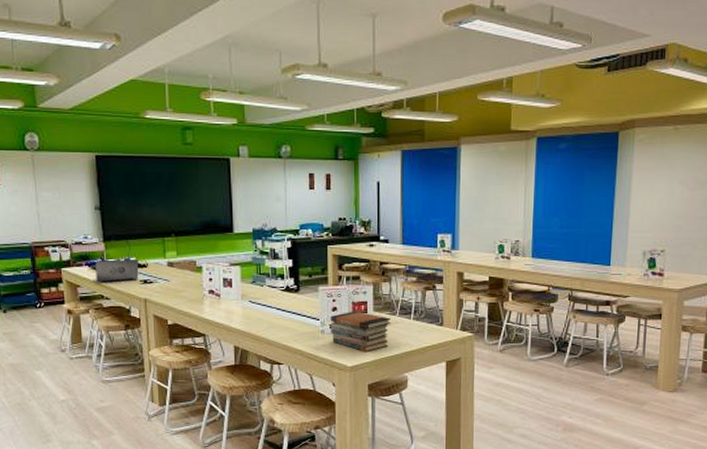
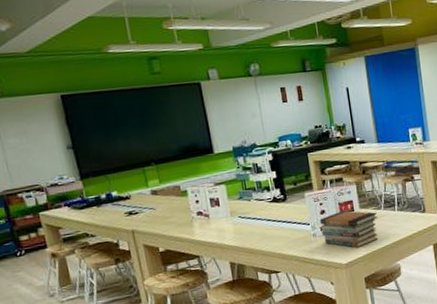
laptop: present [92,258,139,283] -> none [74,191,123,222]

